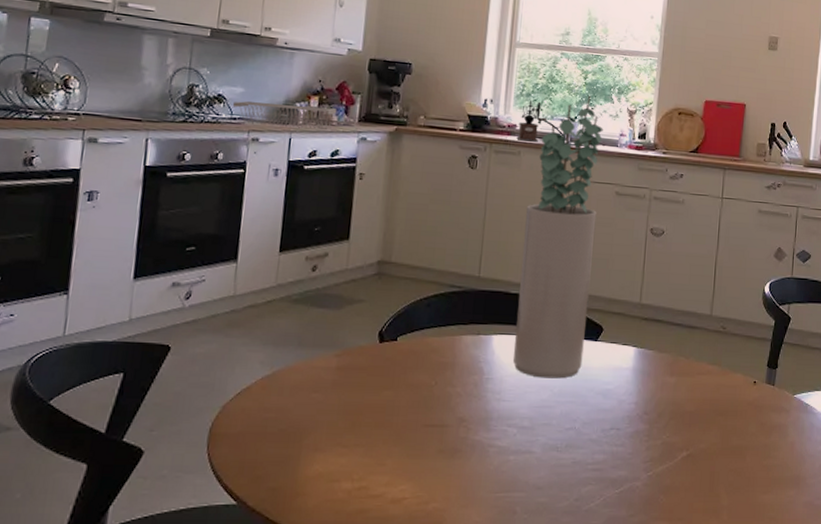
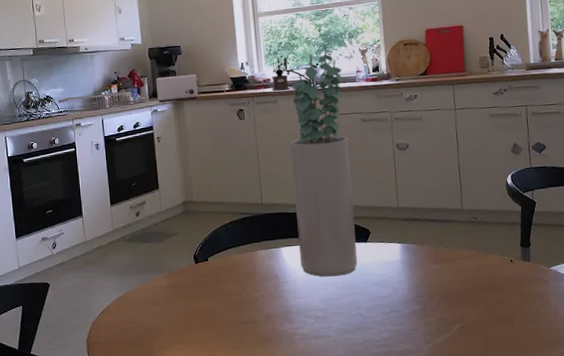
toaster: none [369,98,428,134] -> present [156,74,199,103]

